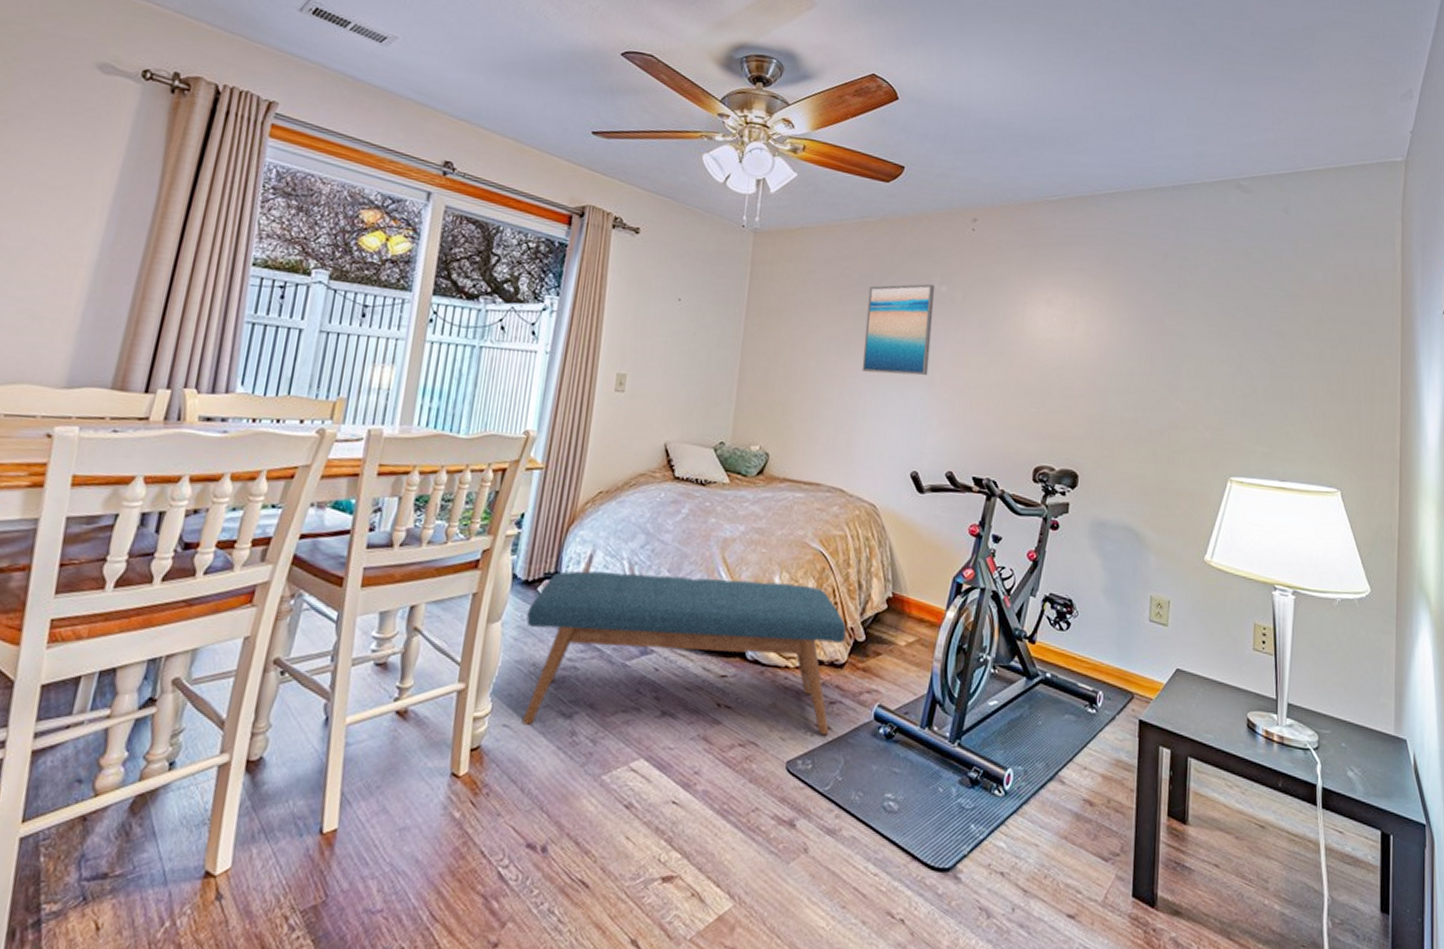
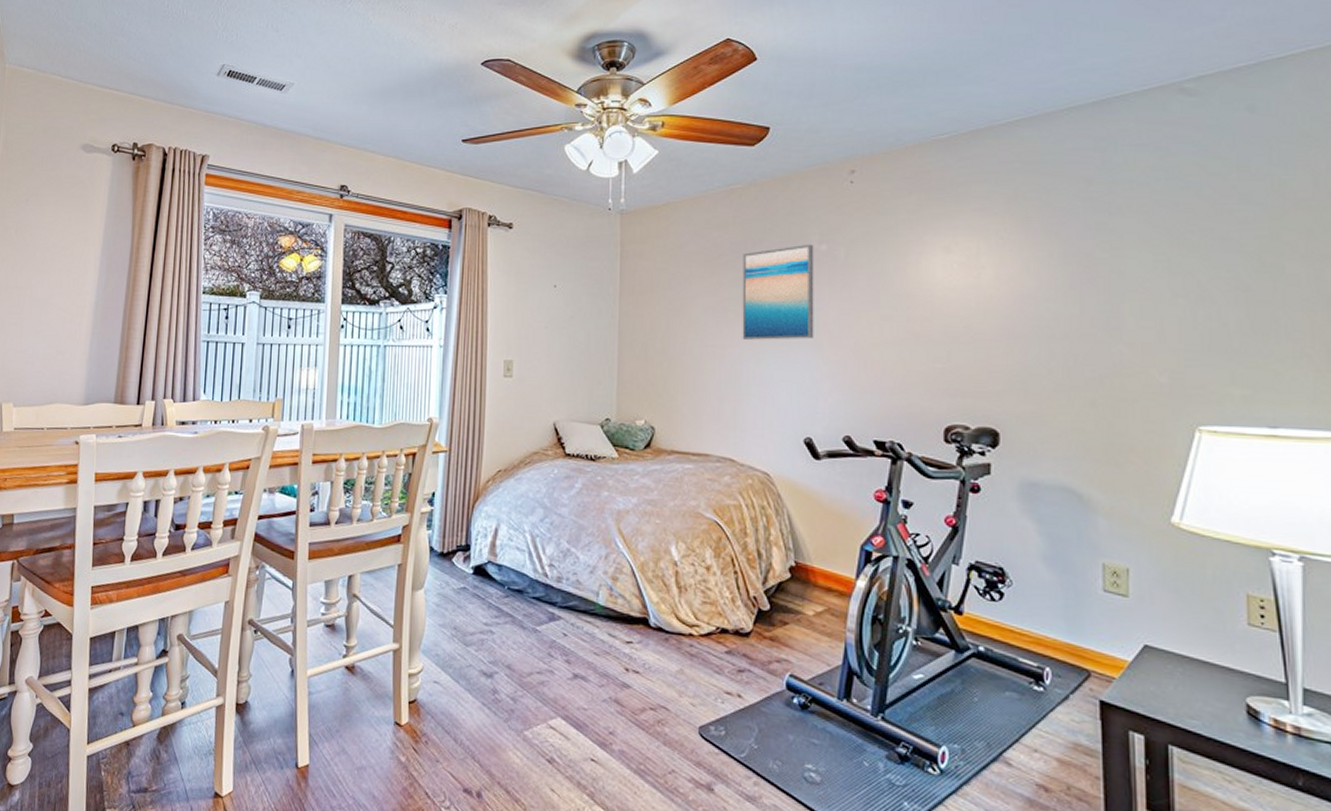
bench: present [521,570,847,735] -> none [445,543,749,703]

